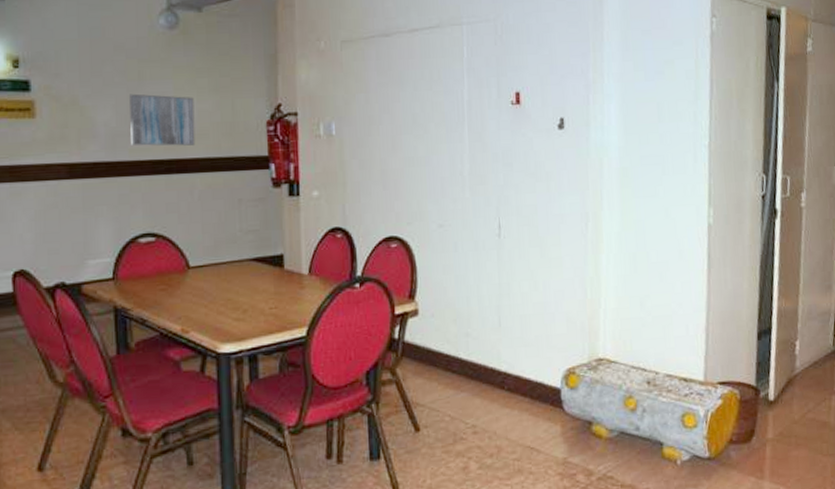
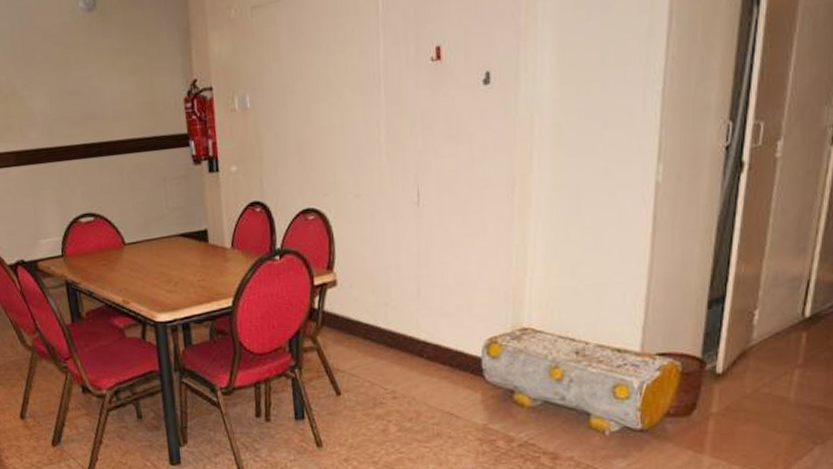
wall art: present [129,93,196,146] -> none [59,79,121,131]

